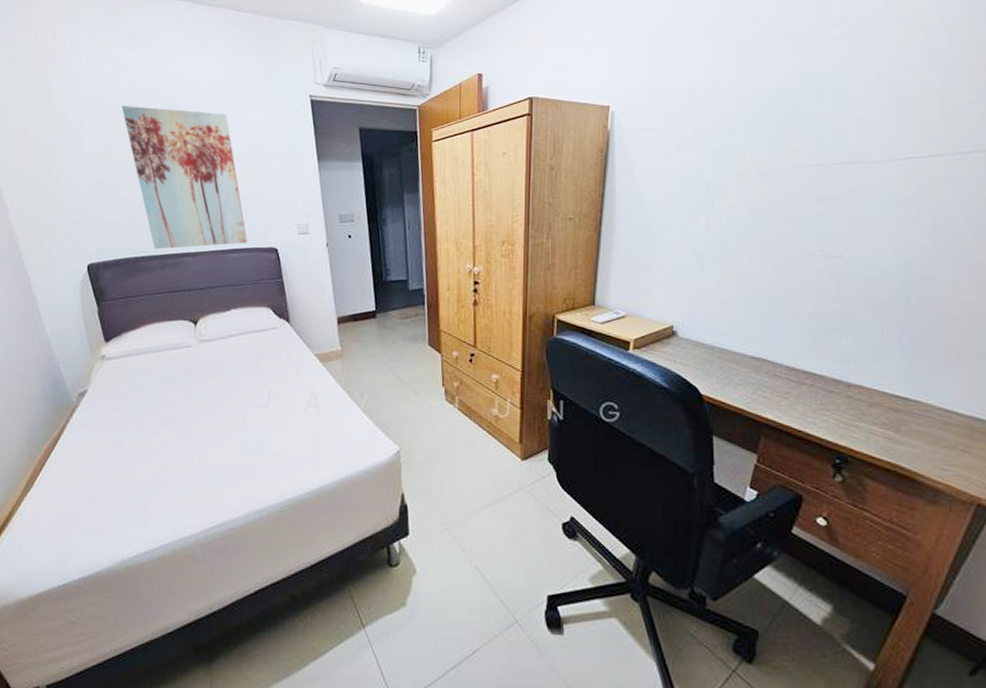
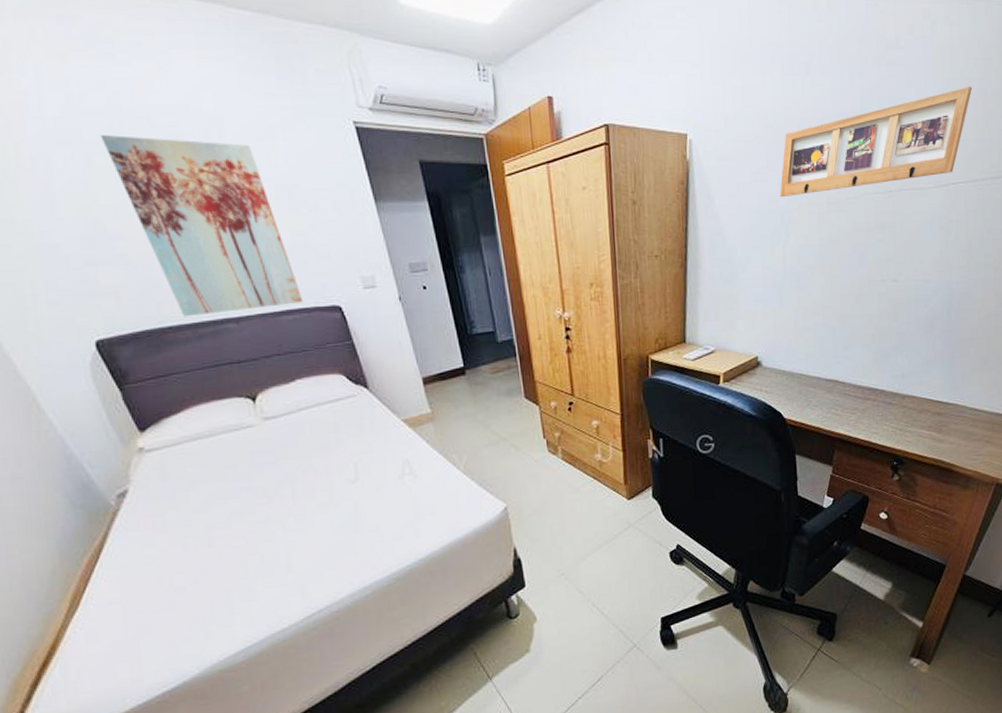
picture frame: none [705,59,935,167] -> present [780,87,972,198]

